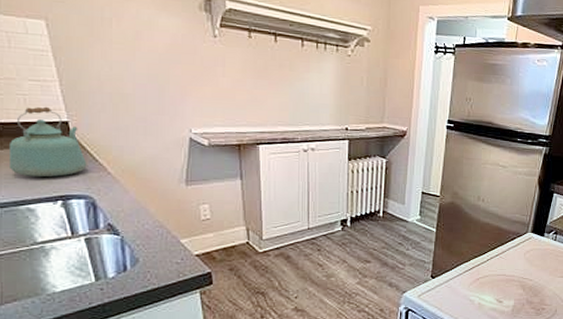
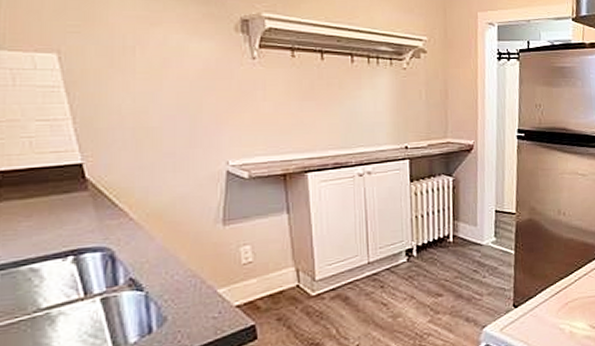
kettle: present [8,106,87,178] -> none [8,148,105,232]

